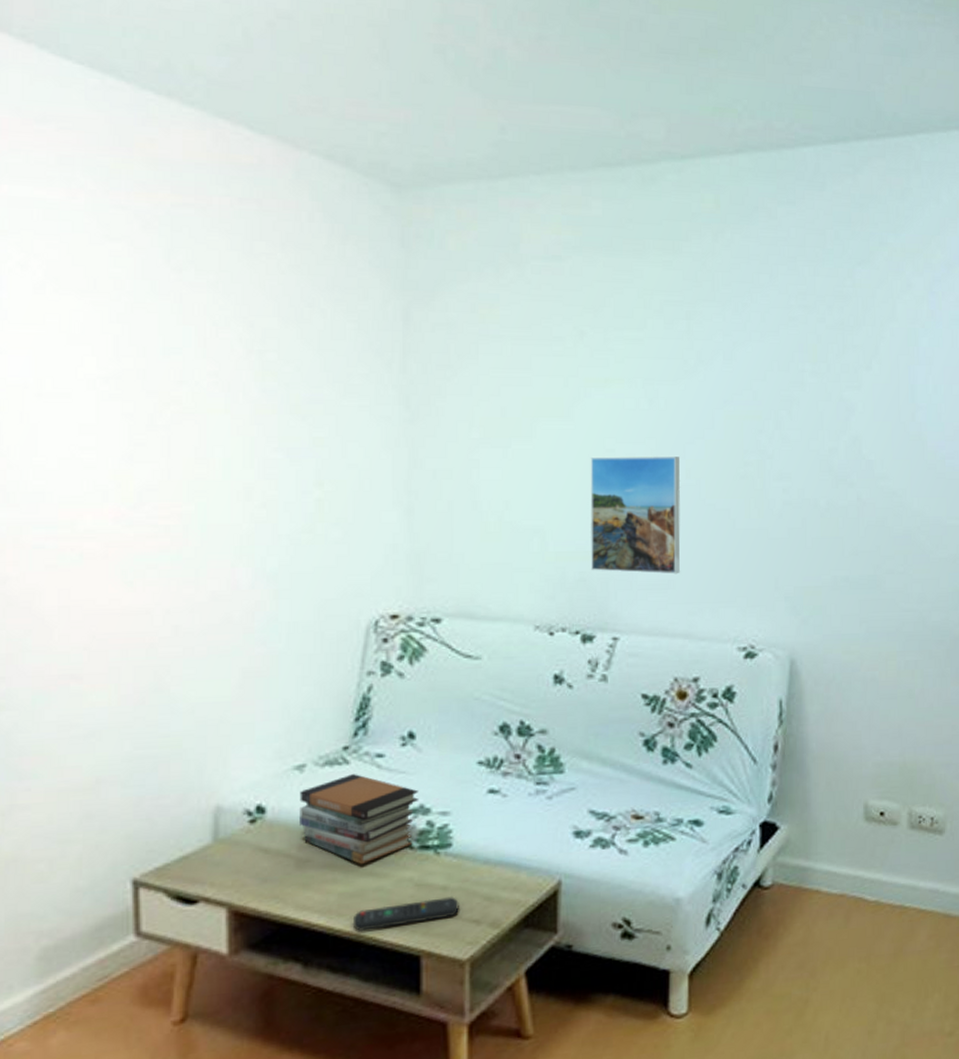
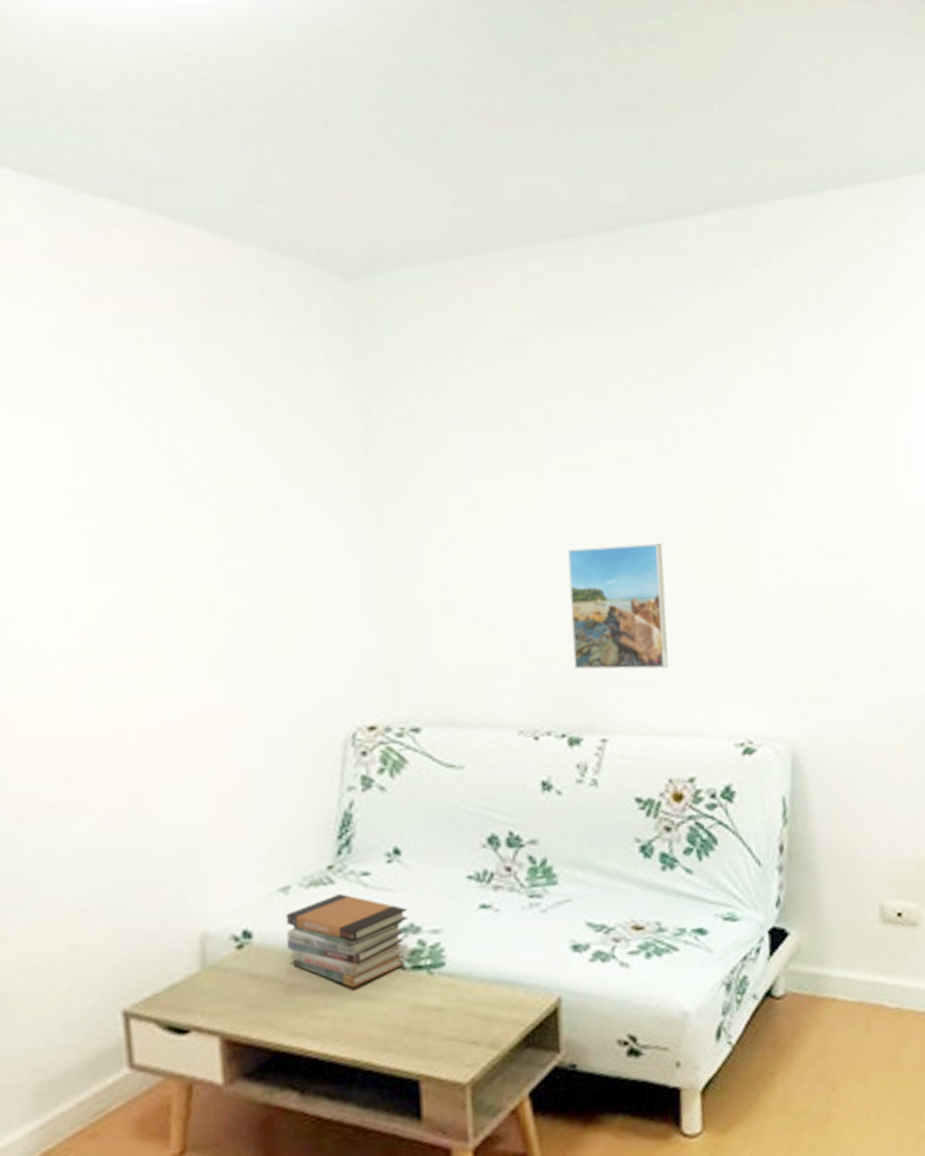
remote control: present [352,897,459,932] -> none [347,1018,457,1058]

